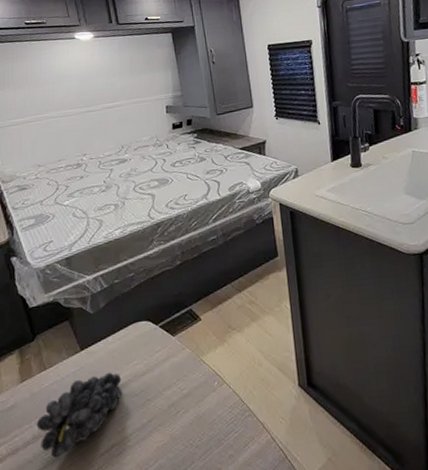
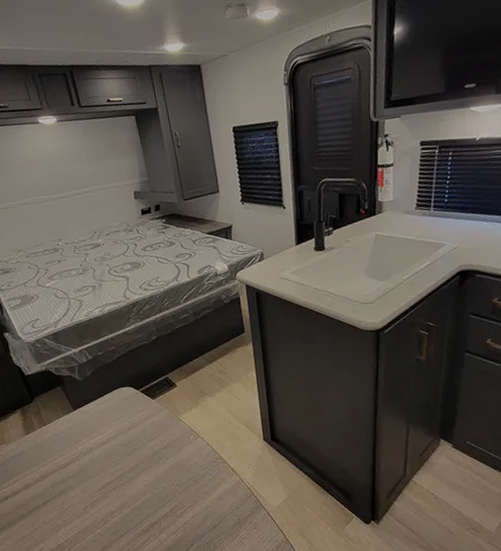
fruit: present [36,372,123,458] -> none [42,427,113,492]

